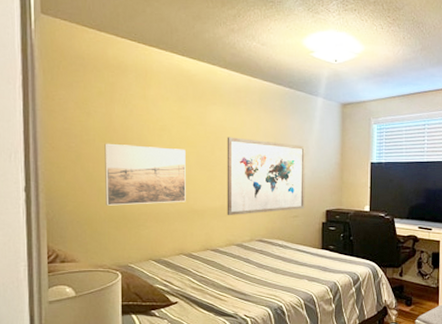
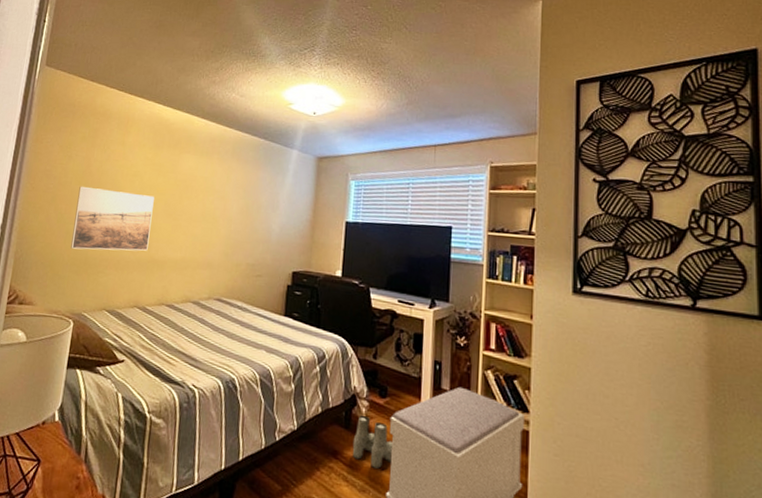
wall art: present [227,137,306,215] -> none [187,186,276,270]

